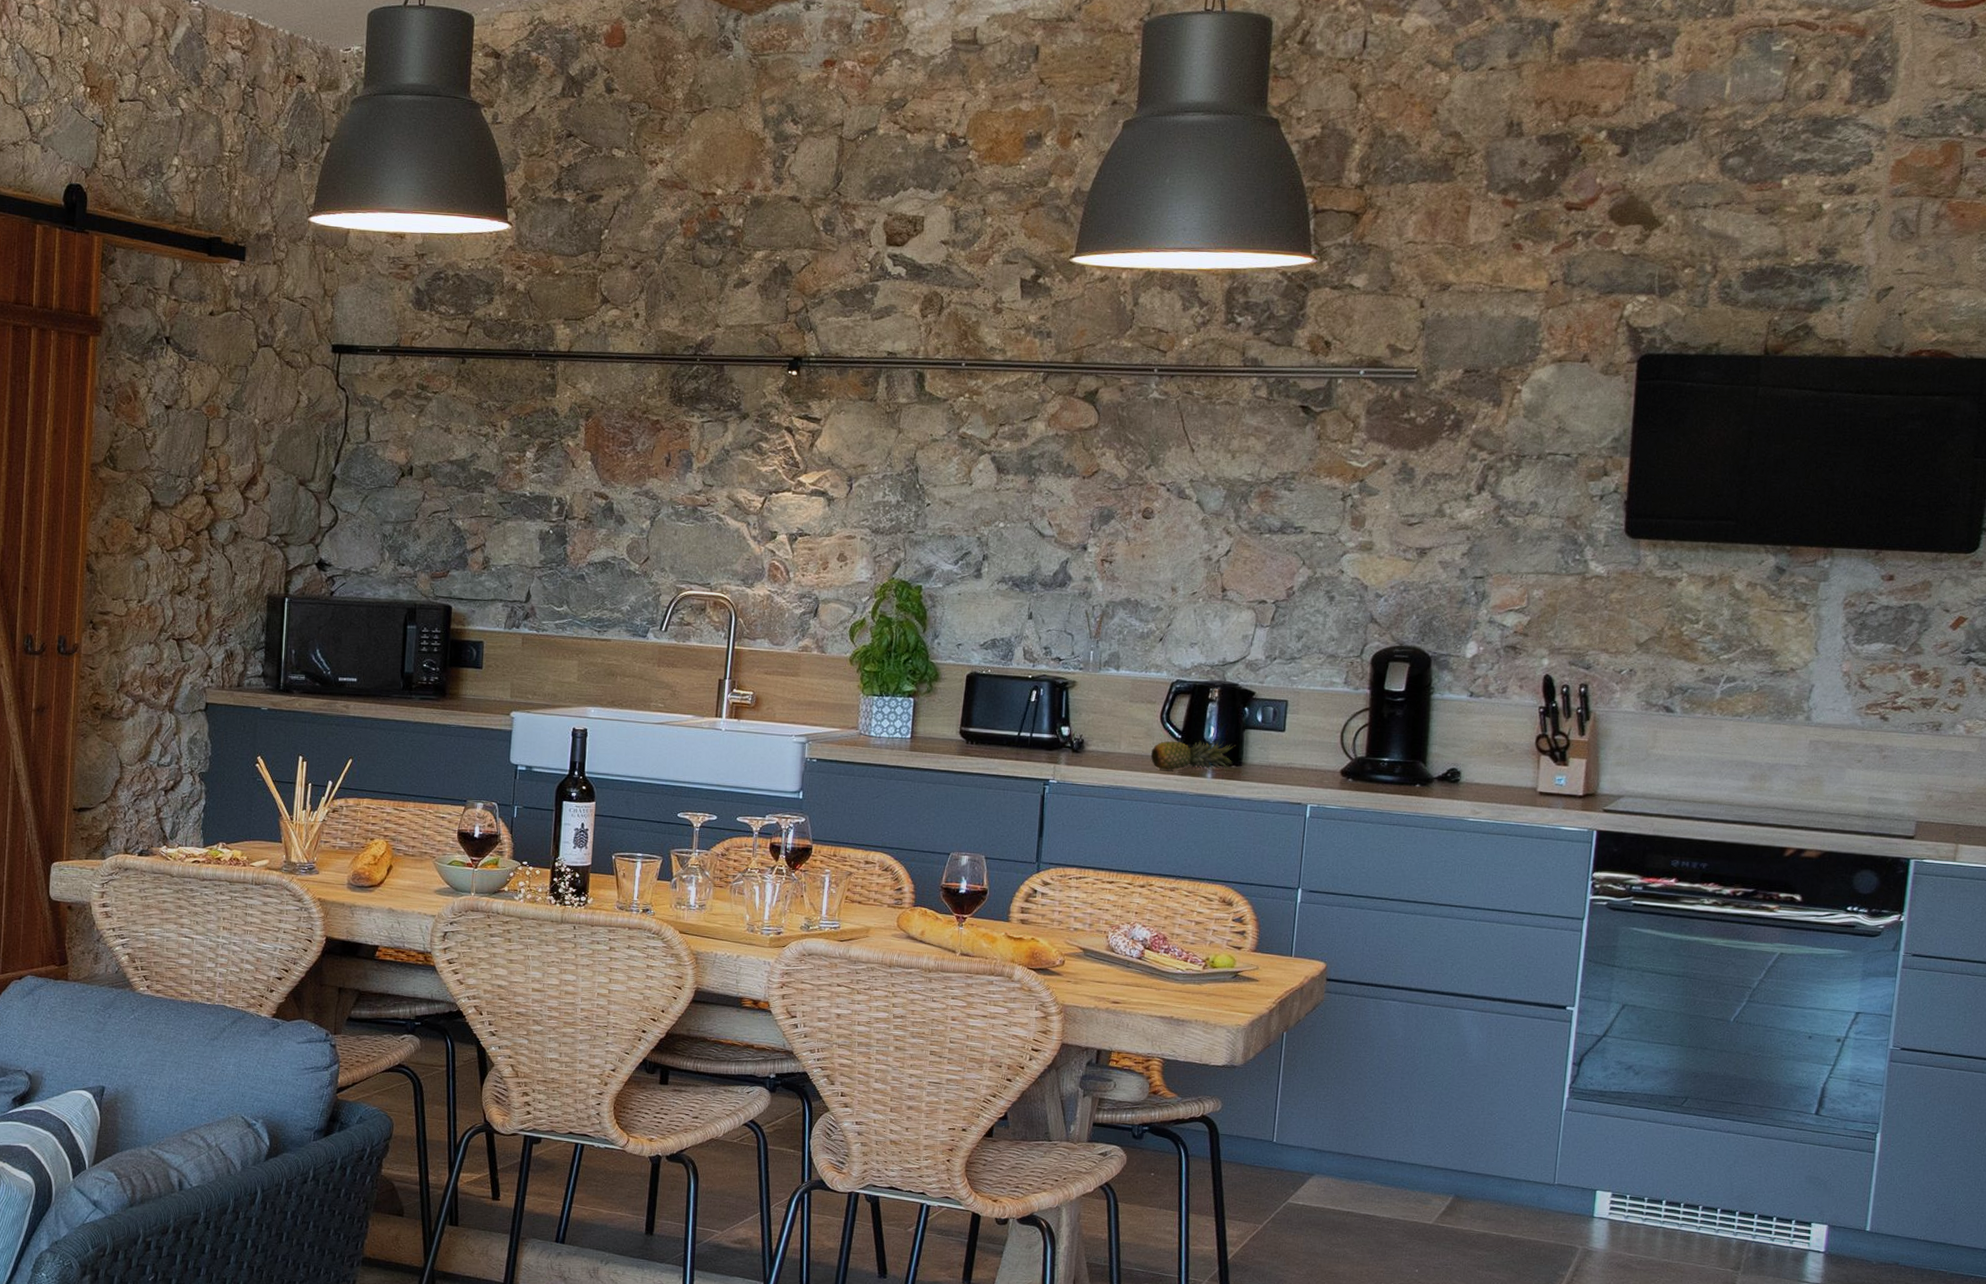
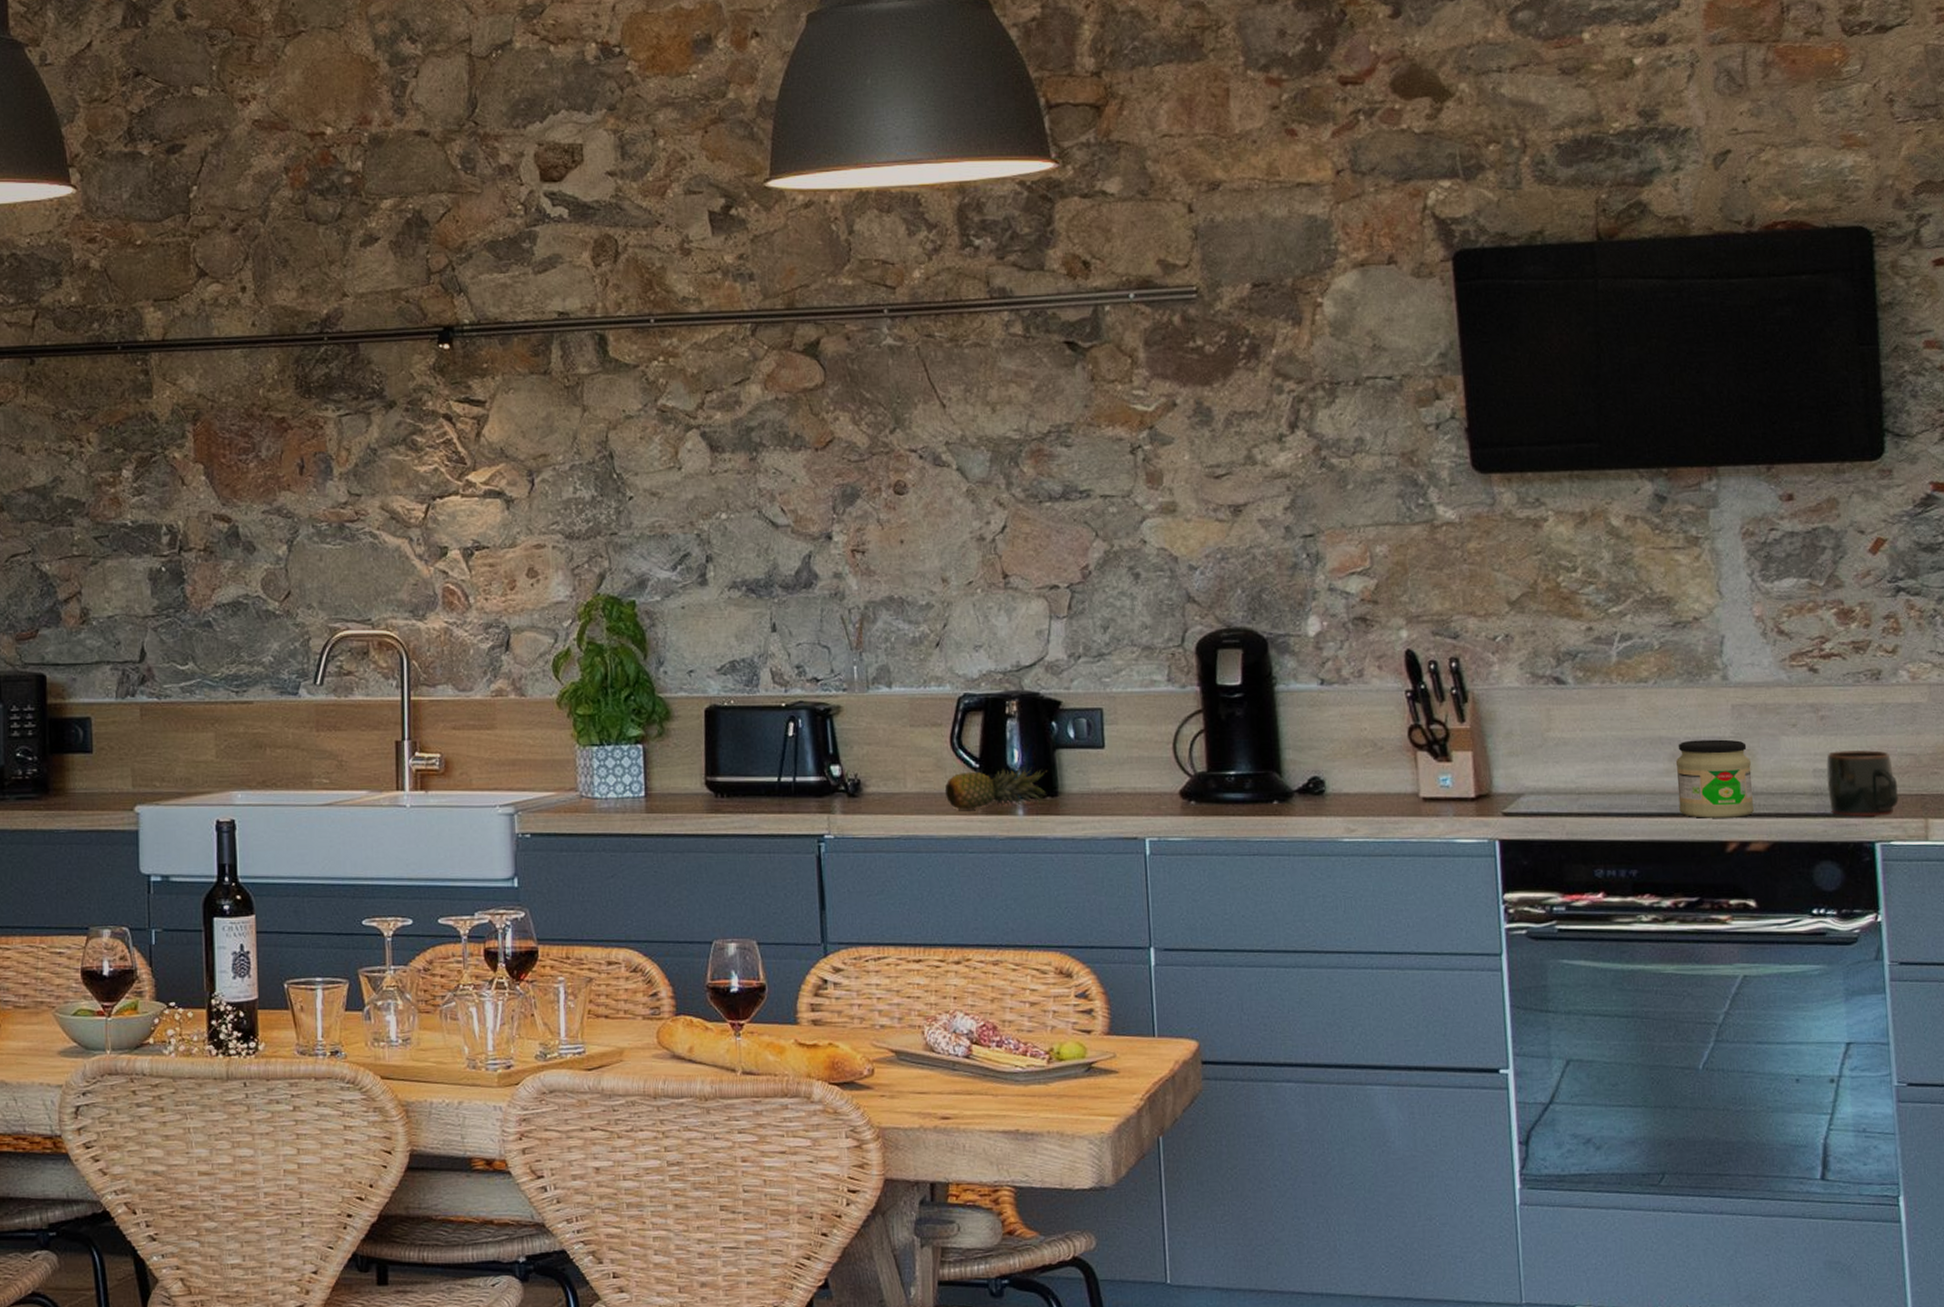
jar: none [1751,765,1818,830] -> present [1675,739,1755,818]
mug: none [1878,784,1938,839] -> present [1826,750,1899,817]

